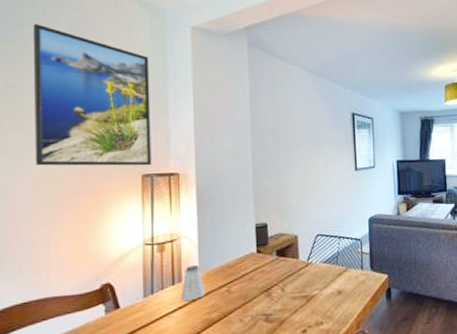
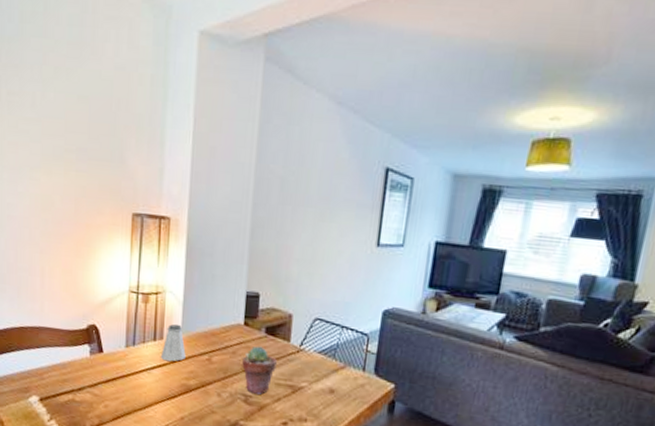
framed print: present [33,24,152,166] -> none [33,19,149,204]
potted succulent: none [259,268,290,312] -> present [242,346,277,395]

